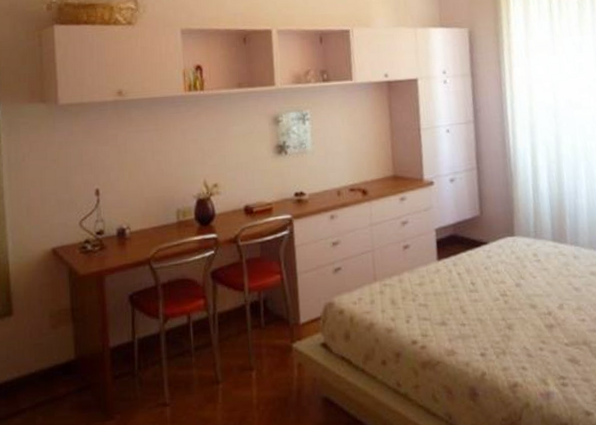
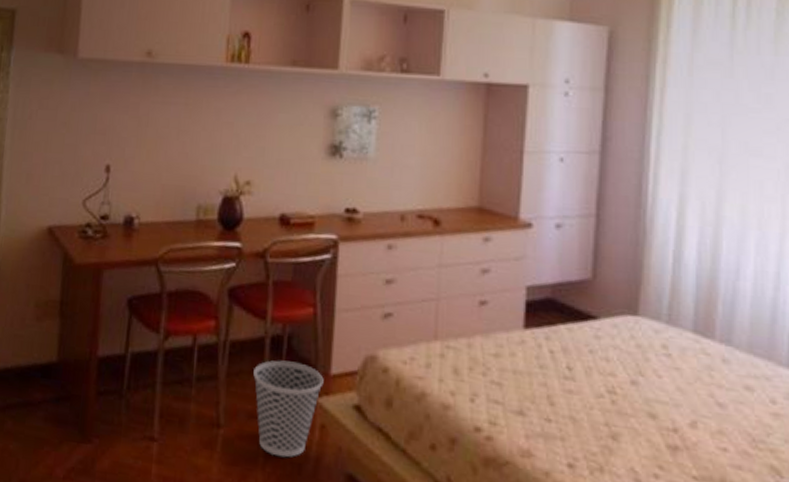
wastebasket: none [240,319,296,396] -> present [253,360,324,458]

